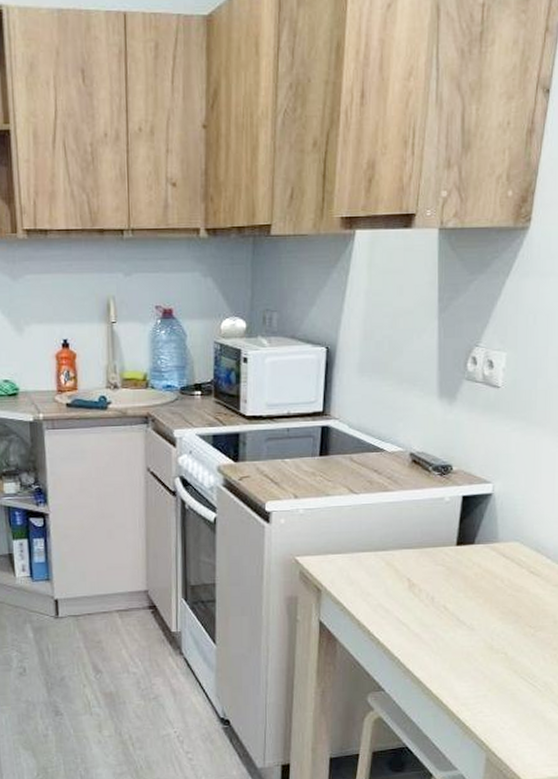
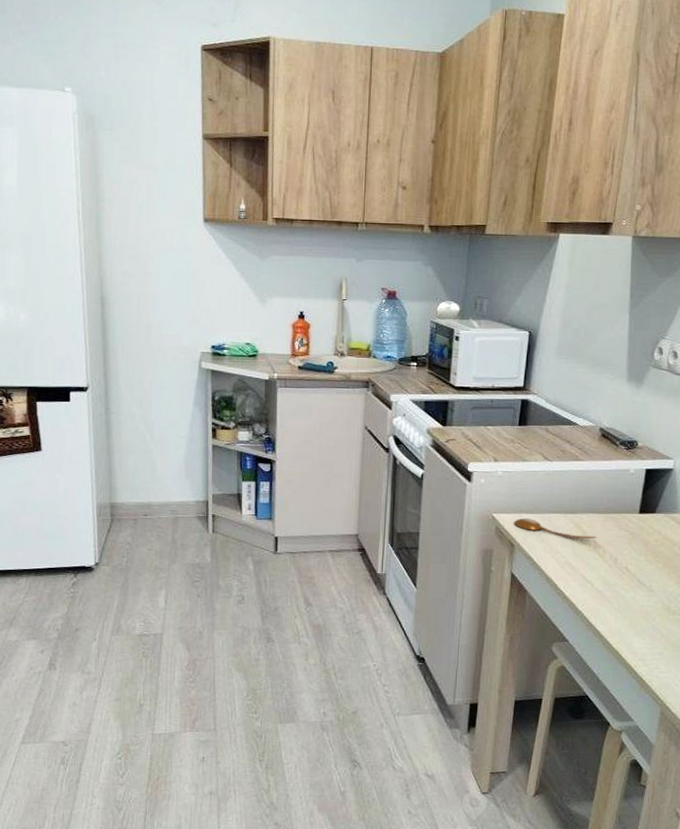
spoon: none [319,560,411,578] -> present [513,518,597,539]

